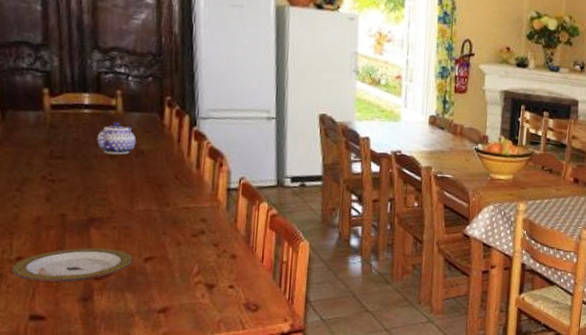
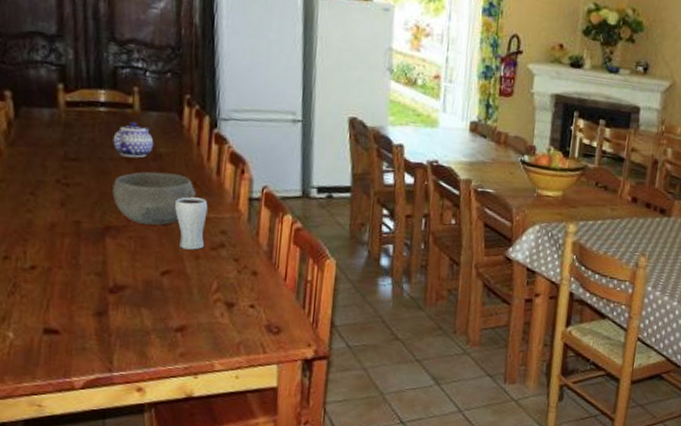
plate: present [11,247,134,282] -> none [25,258,151,295]
bowl: none [96,167,177,216] -> present [112,171,196,226]
drinking glass: none [157,189,189,238] -> present [175,196,208,250]

